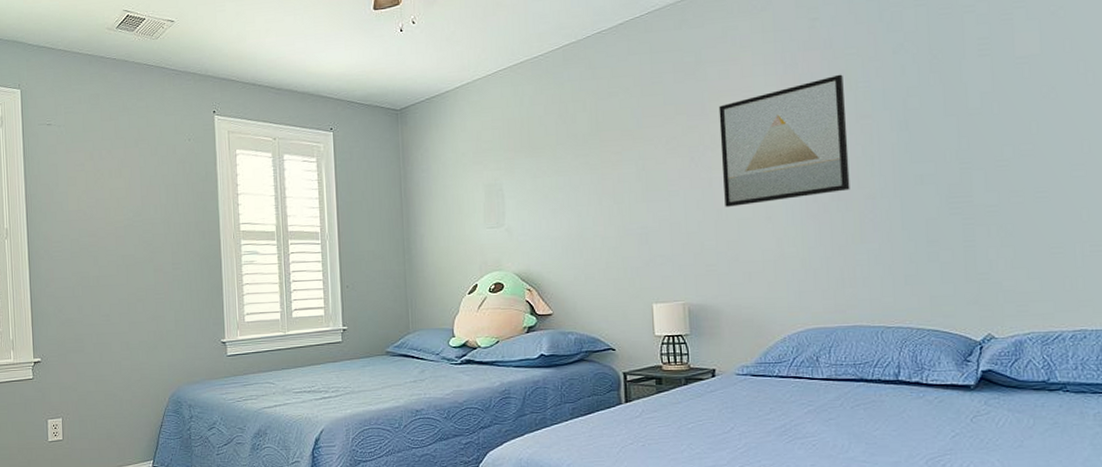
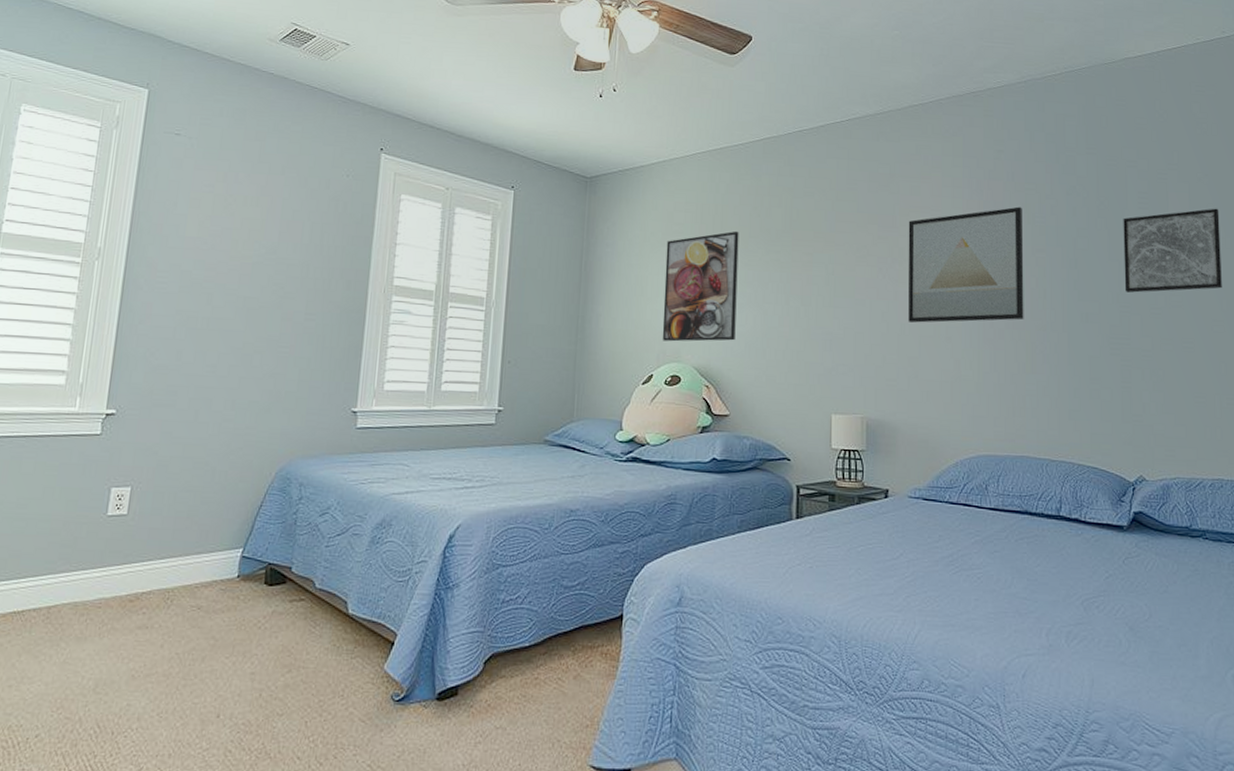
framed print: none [478,140,552,253] -> present [662,231,739,342]
wall art: none [960,42,1083,148] -> present [1123,208,1222,293]

